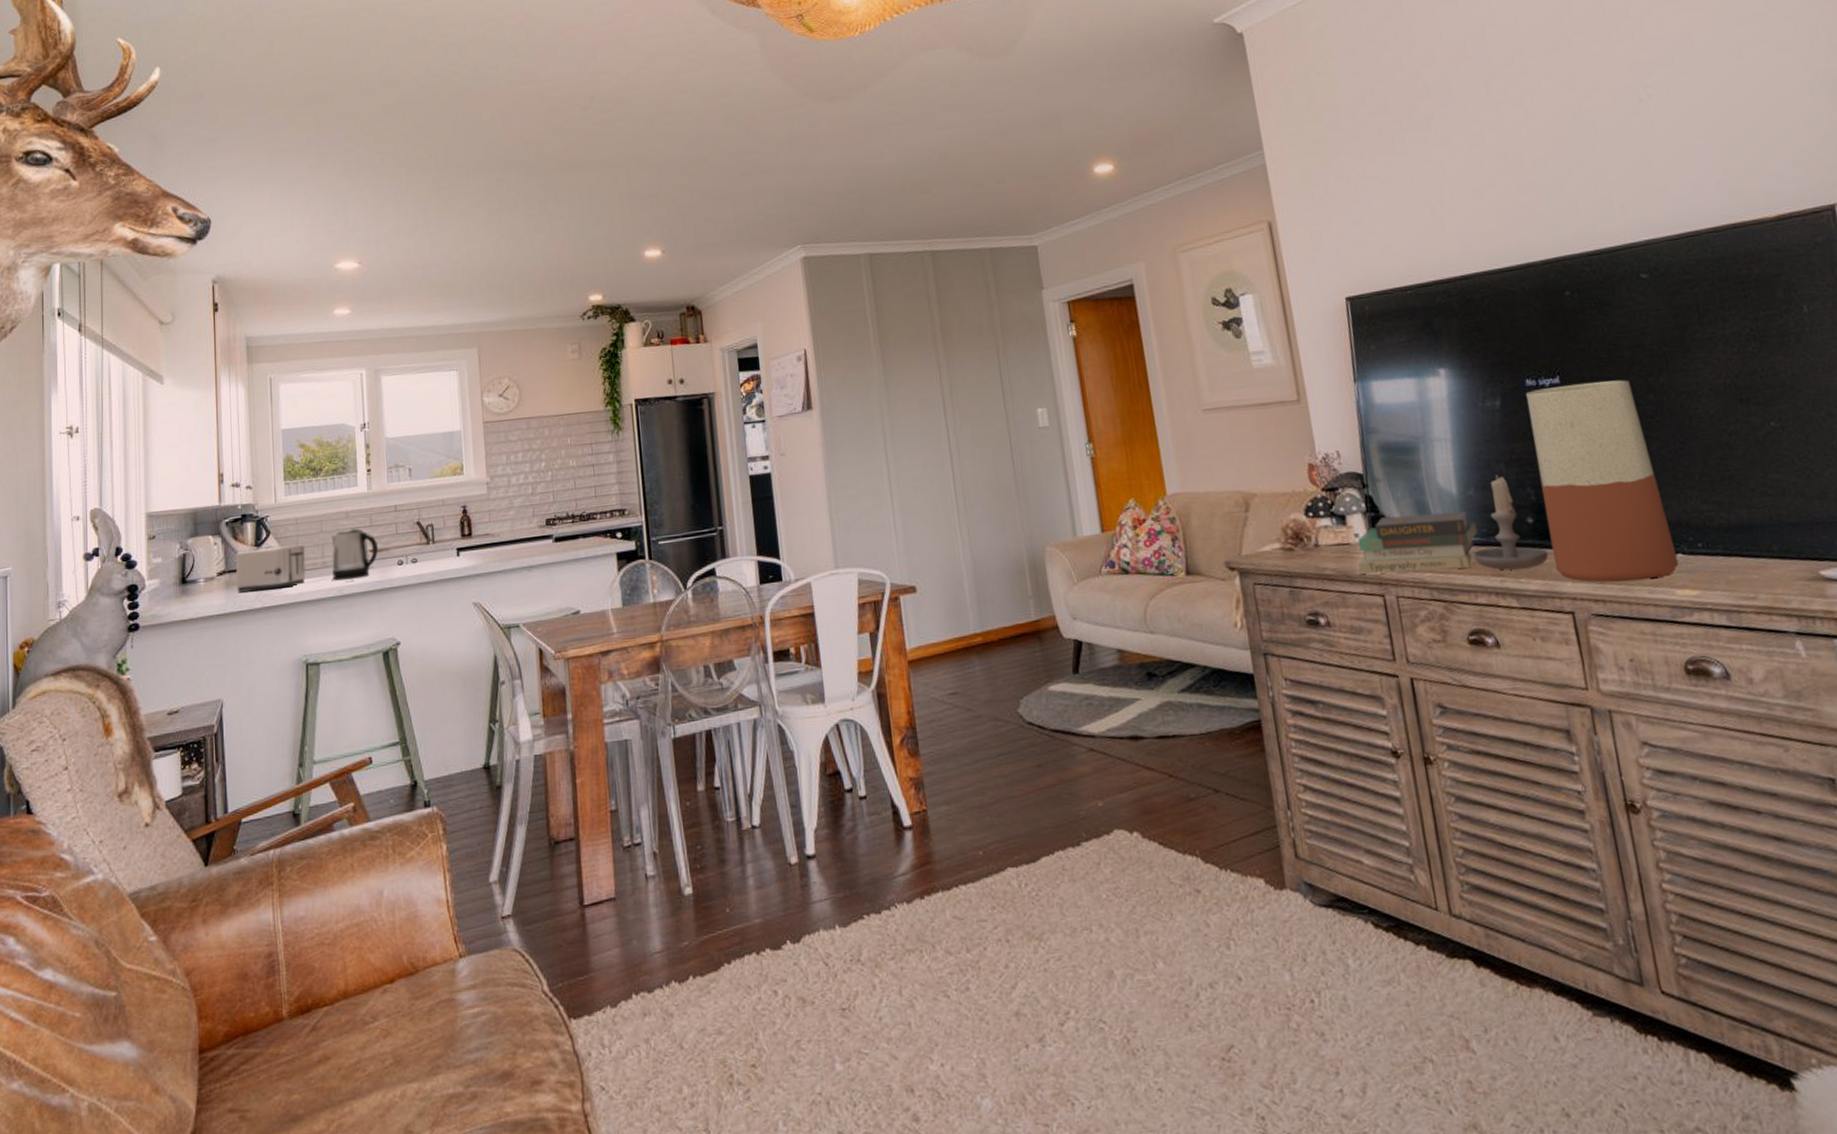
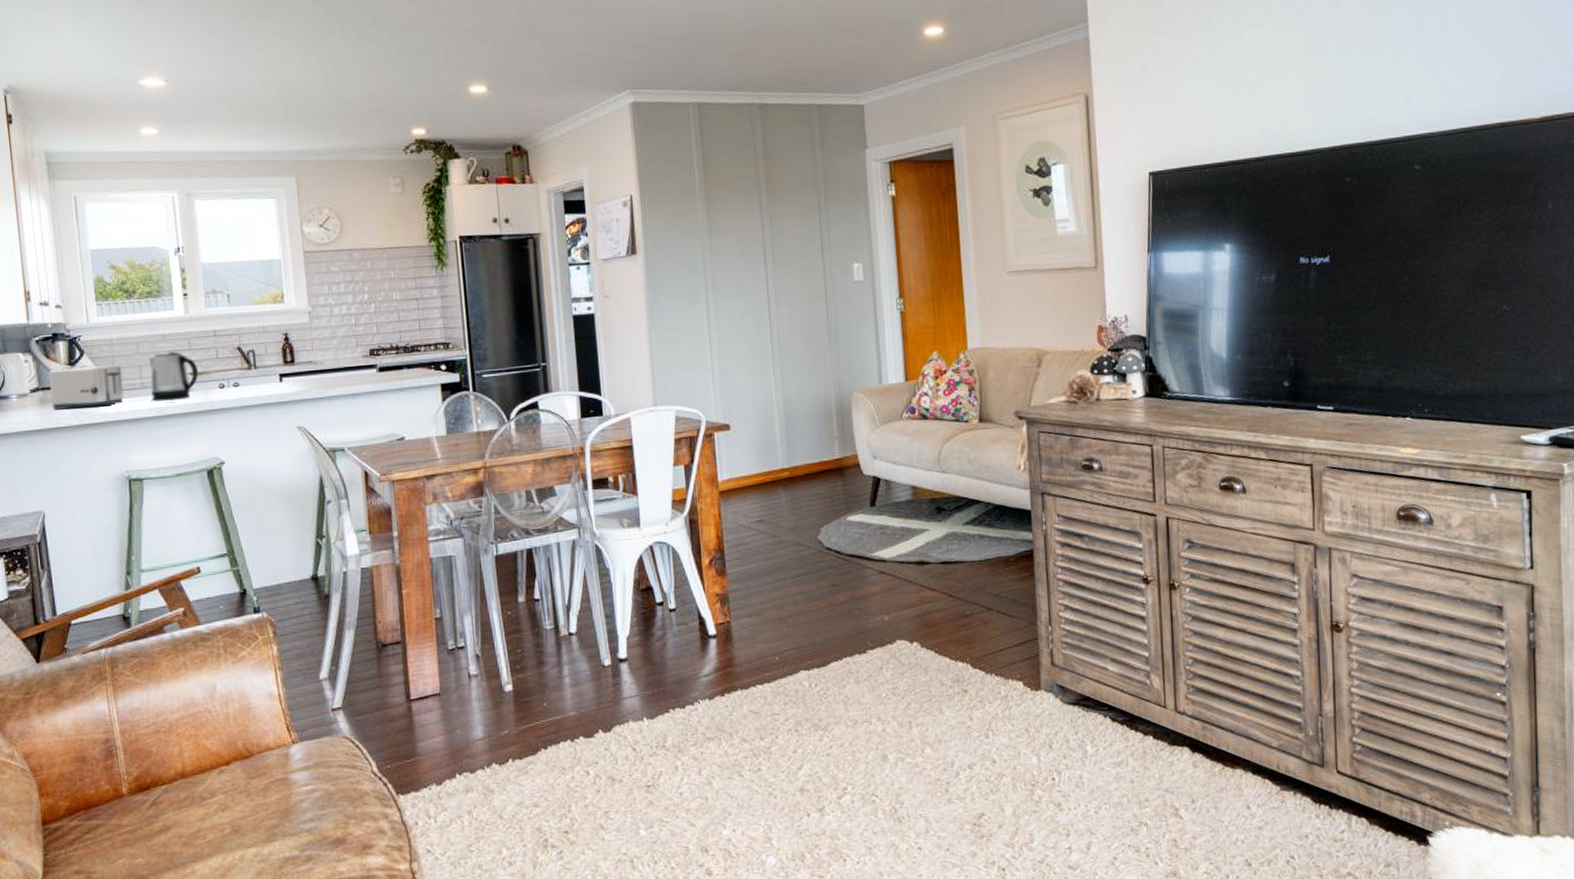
books: present [1357,511,1478,575] -> none [1133,374,1240,427]
candle: present [1473,474,1548,571] -> none [1233,342,1297,427]
vase: present [1526,379,1679,583] -> none [1298,261,1407,441]

